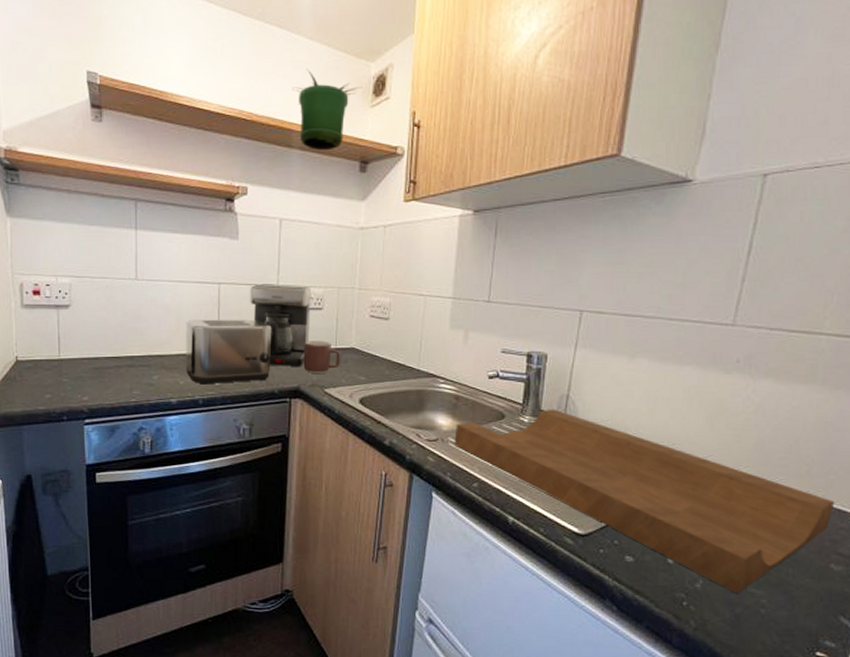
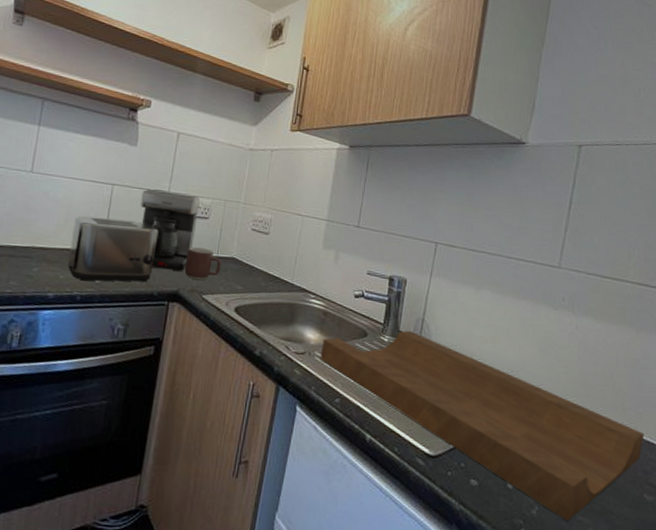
planter: present [292,68,363,151] -> none [201,8,263,79]

